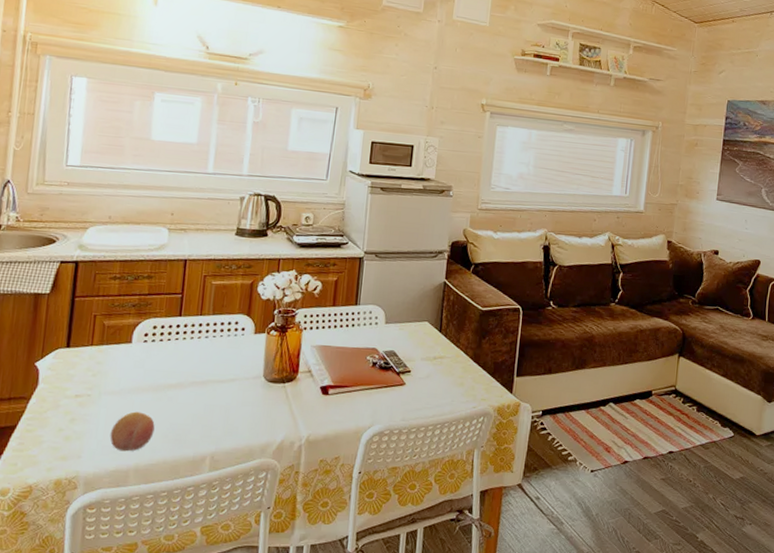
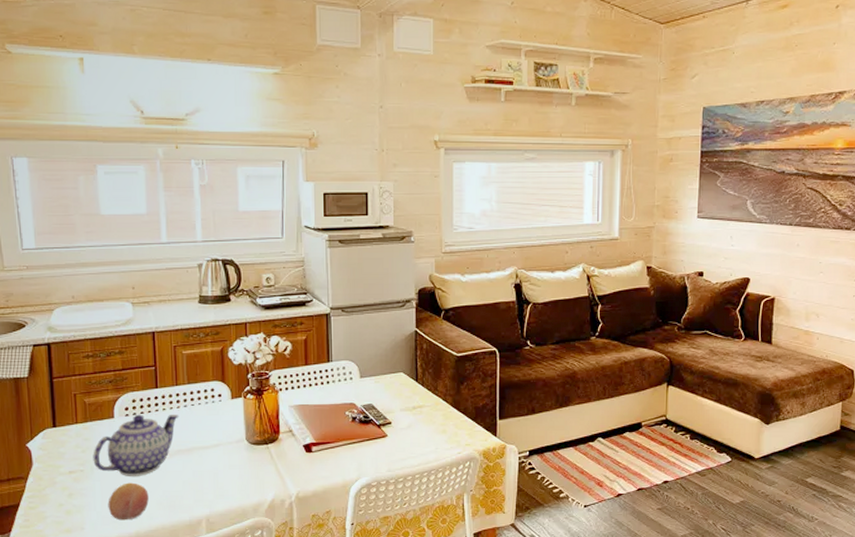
teapot: none [102,341,199,406] -> present [93,414,179,476]

